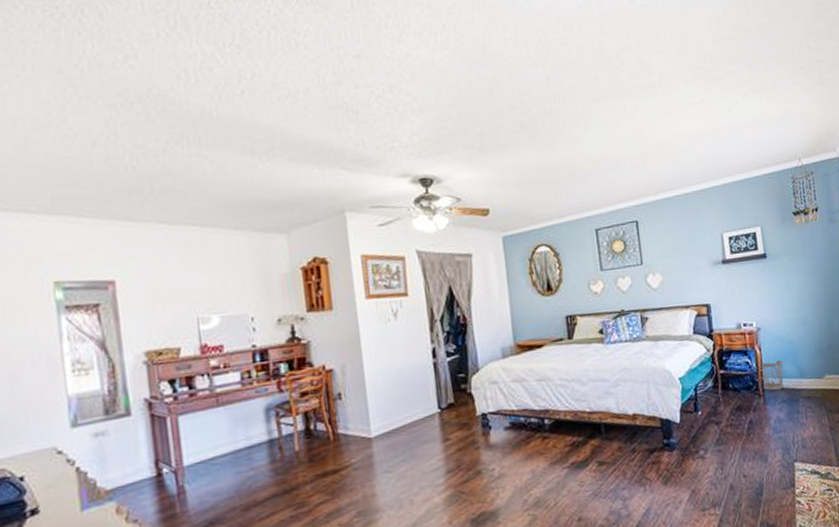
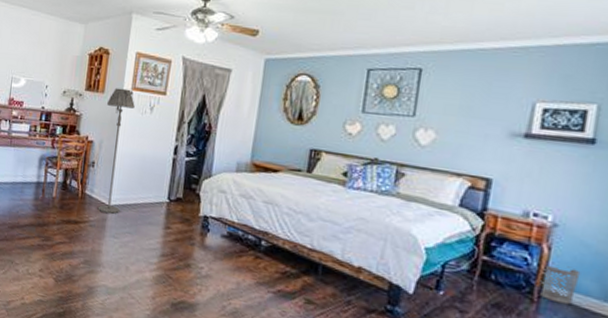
floor lamp: none [339,298,387,449] -> present [97,88,135,214]

